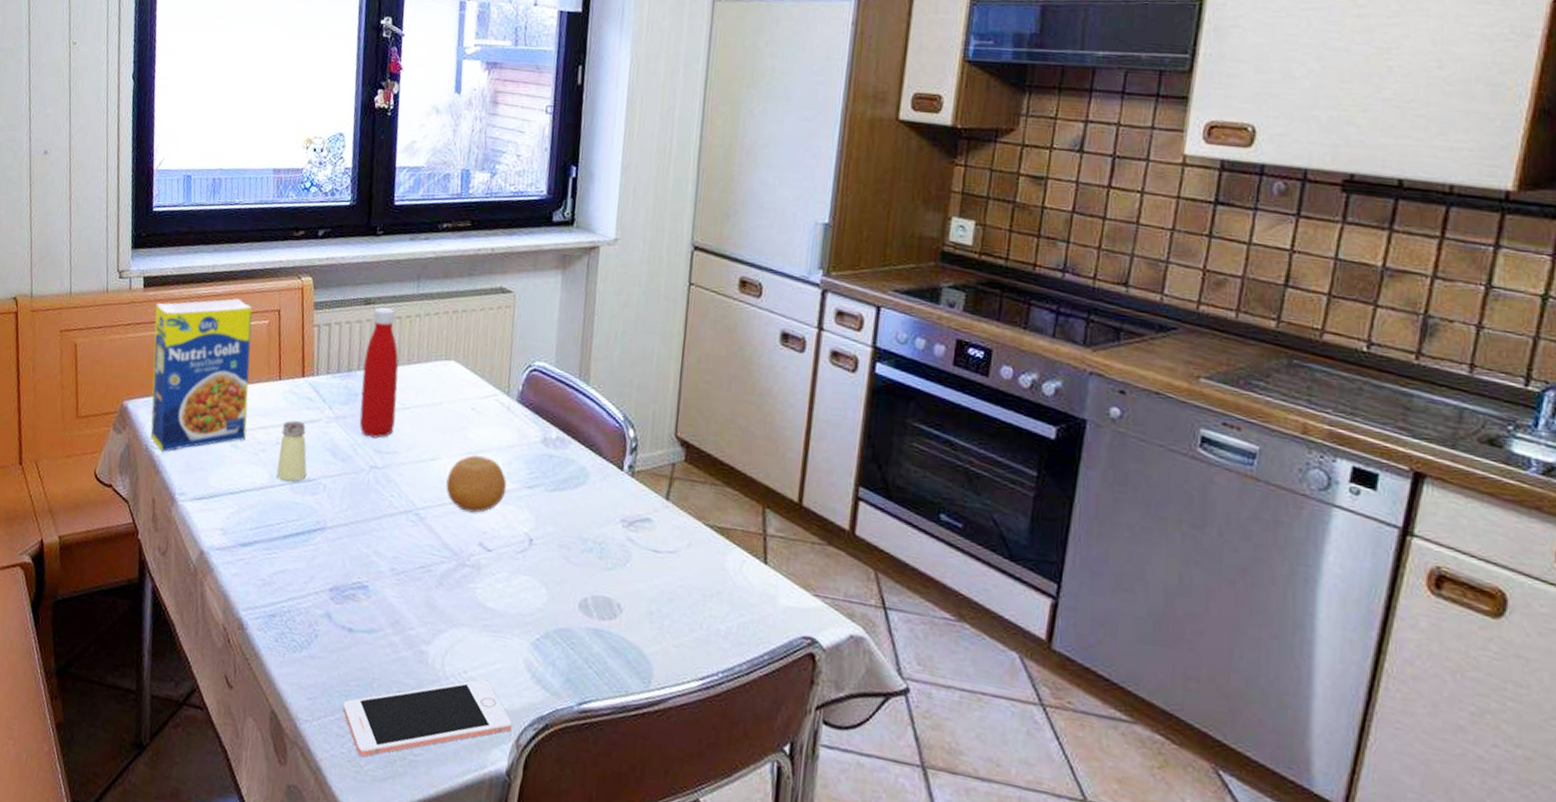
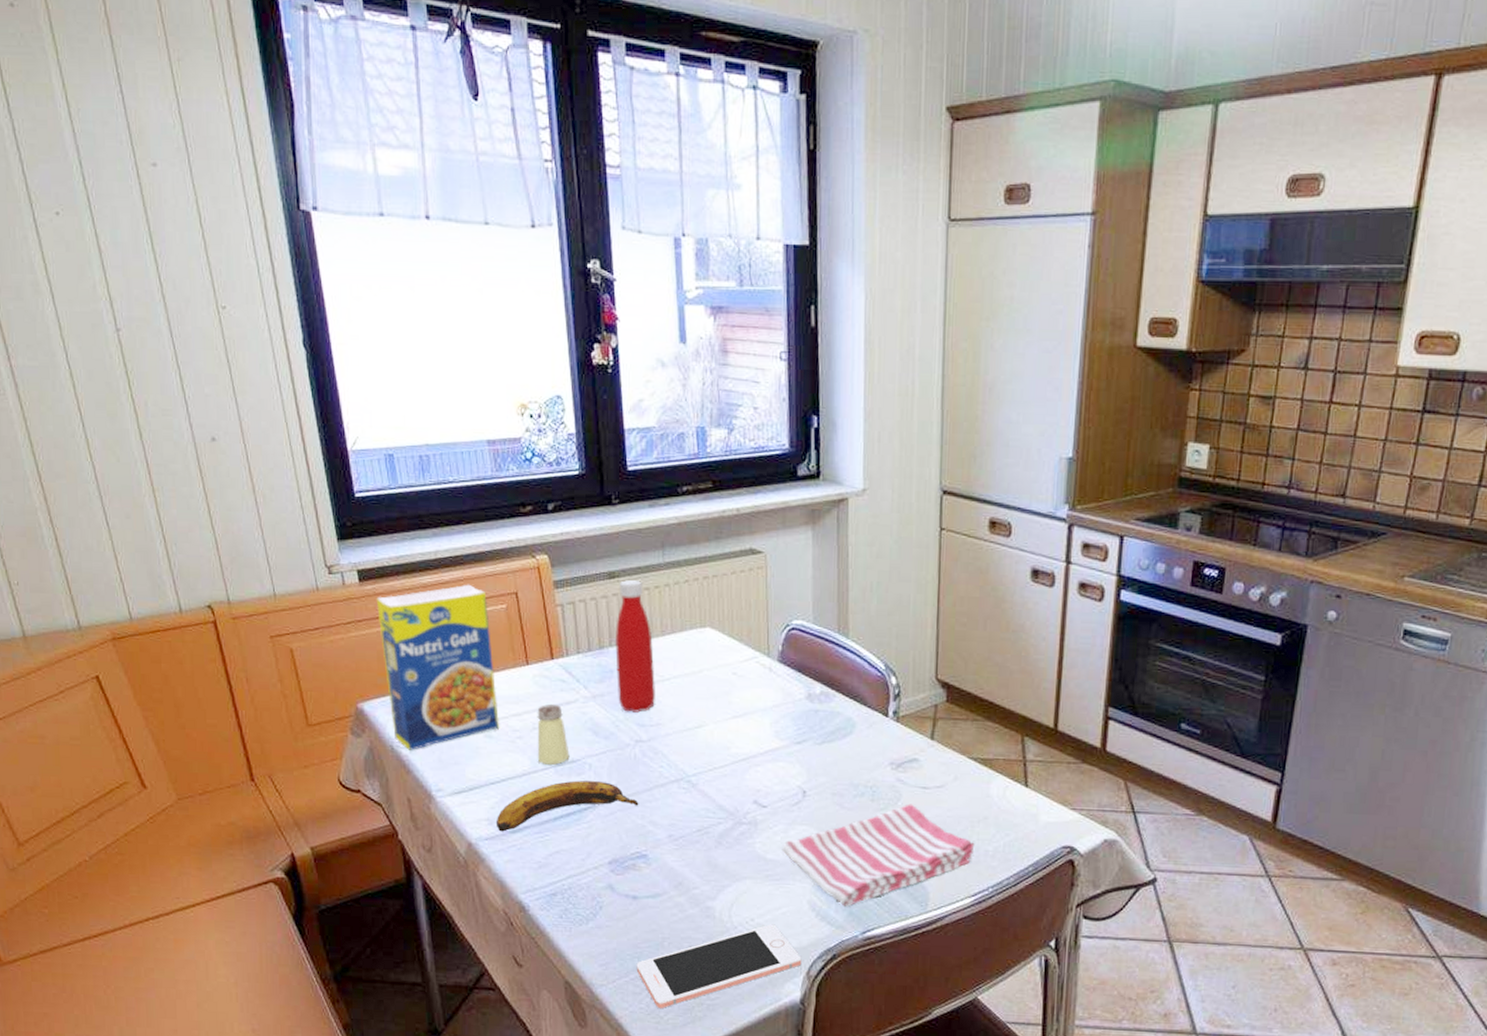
banana: none [229,499,366,544] -> present [497,780,639,832]
fruit: present [446,454,507,513] -> none [715,717,776,773]
dish towel: none [502,566,706,672] -> present [781,804,975,907]

